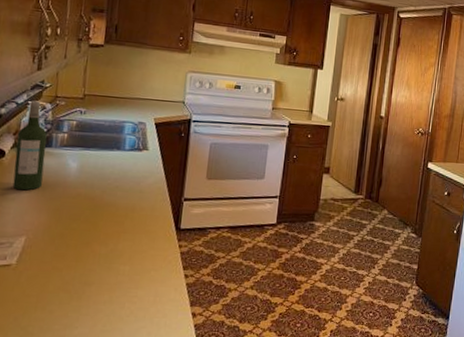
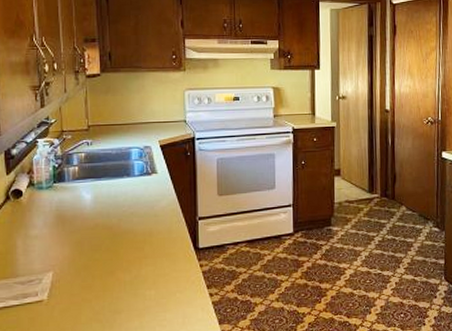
wine bottle: present [12,100,47,191] -> none [30,138,62,227]

